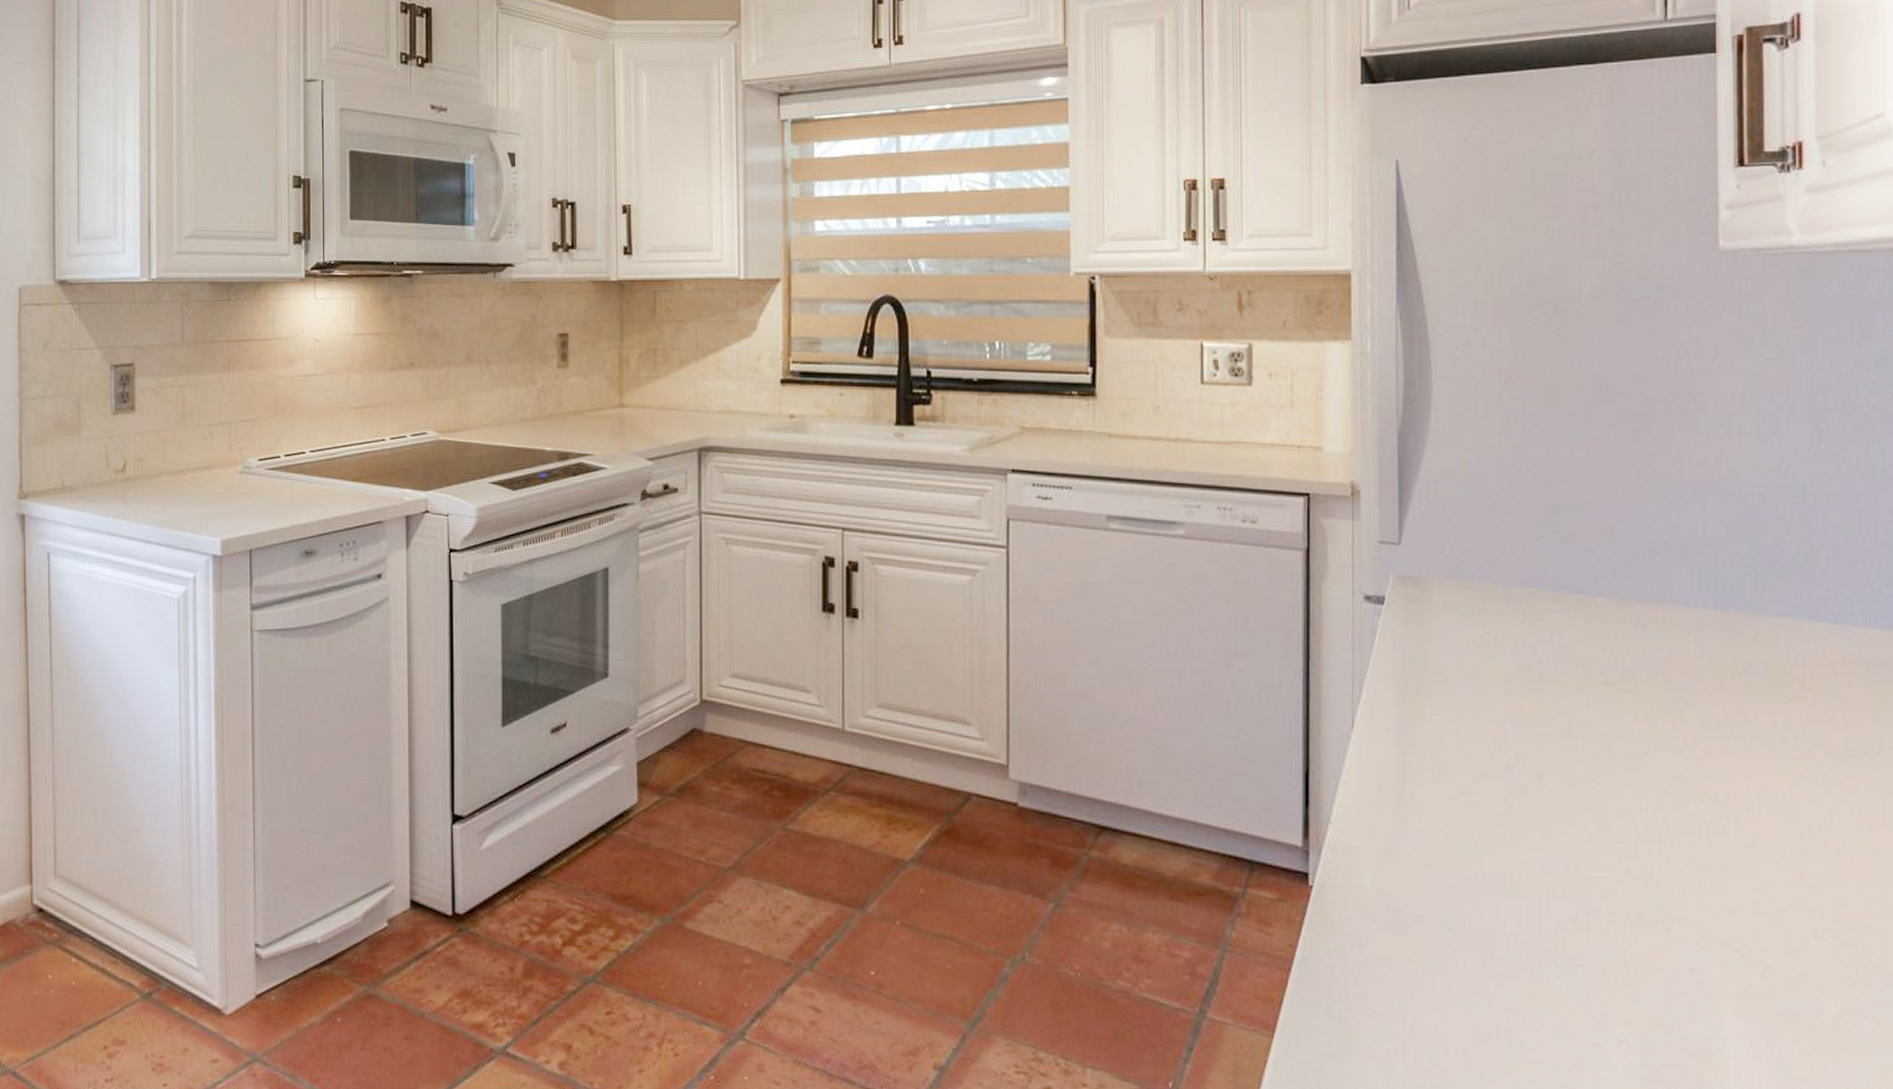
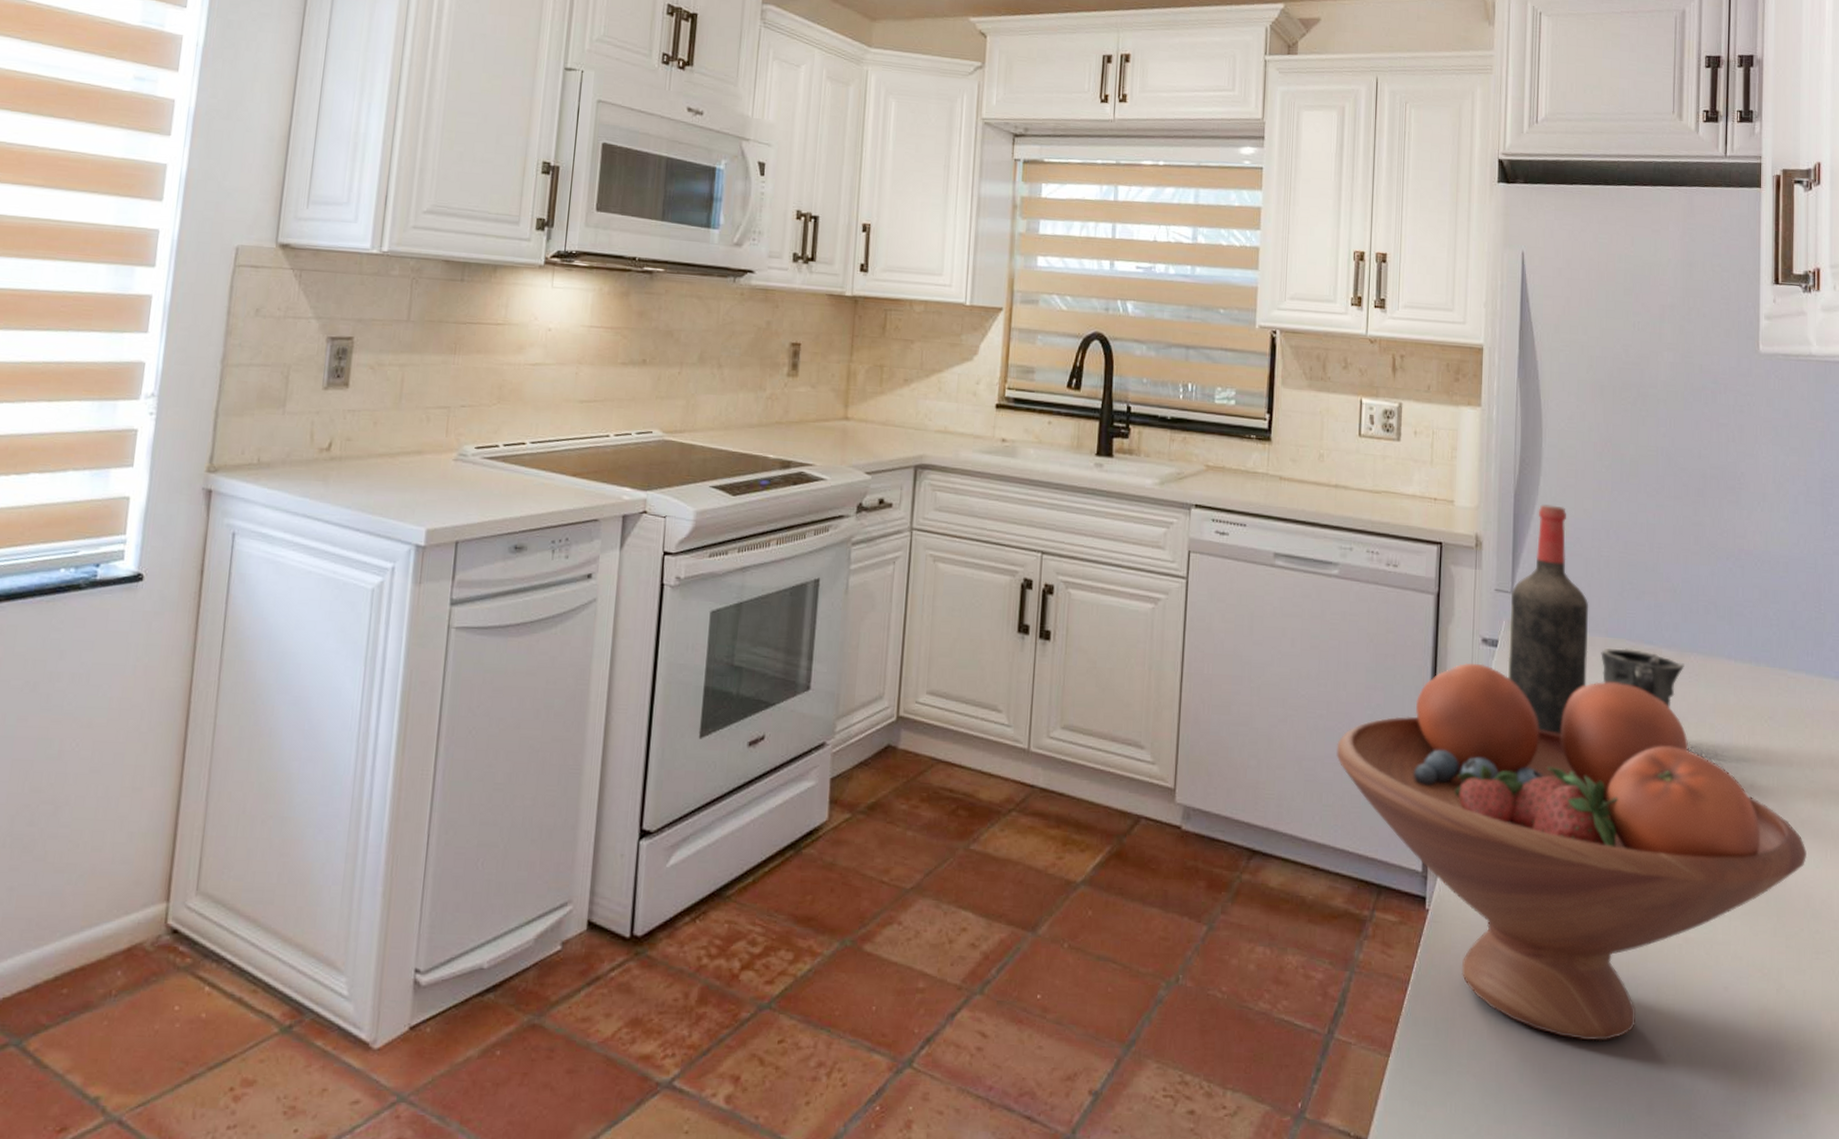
fruit bowl: none [1193,623,1799,1026] -> present [1336,663,1807,1042]
wine bottle: none [1397,444,1500,697] -> present [1507,504,1589,734]
mug: none [1517,599,1627,664] -> present [1601,648,1685,708]

